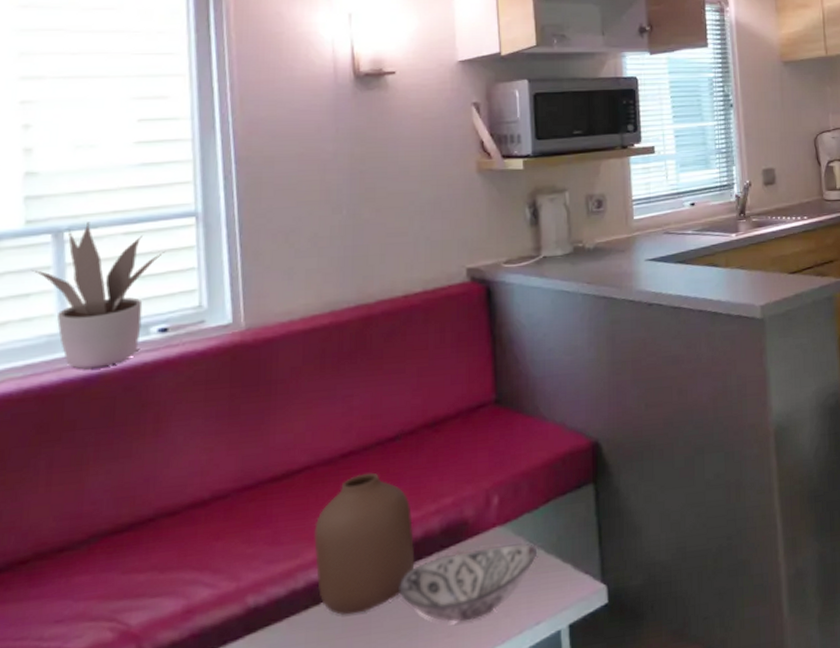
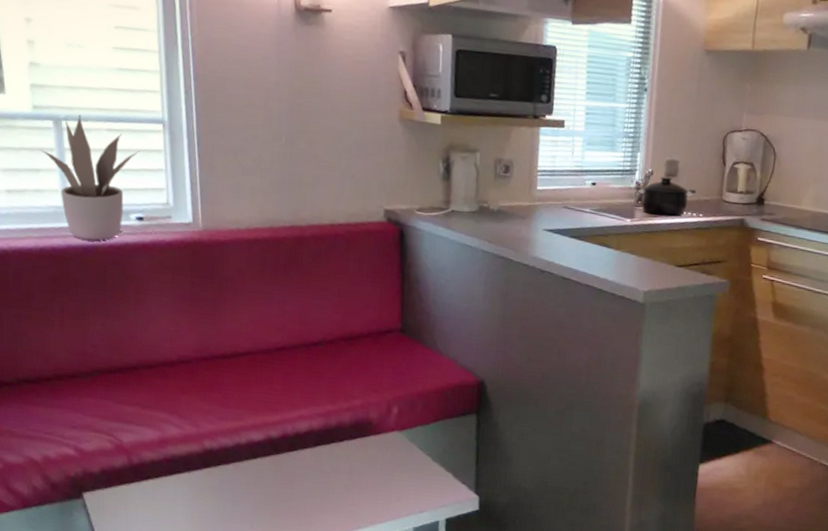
vase: present [314,472,415,615] -> none [254,366,330,472]
decorative bowl: present [399,543,536,622] -> none [316,444,425,498]
saucepan: none [734,186,797,226] -> present [634,177,697,216]

